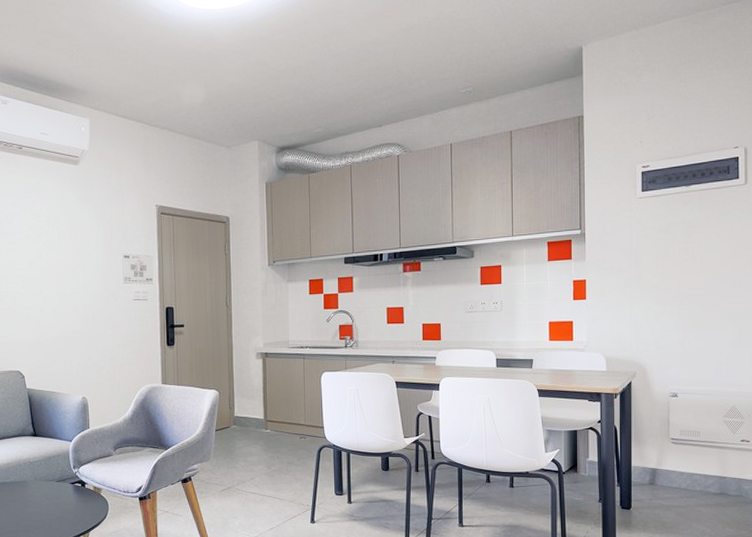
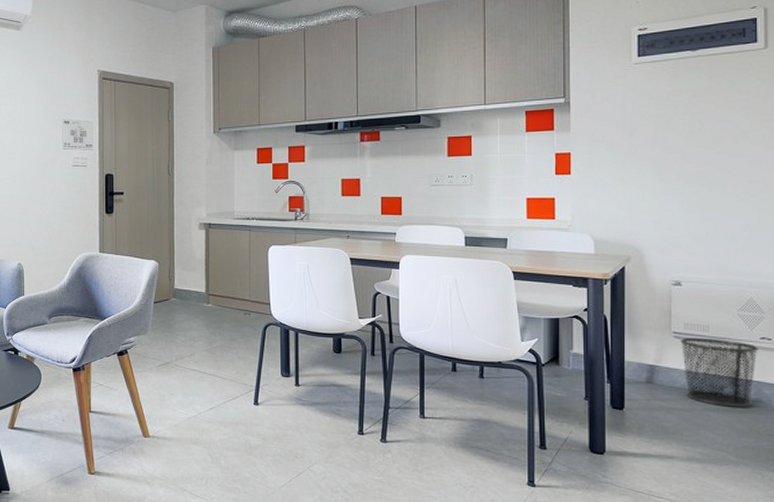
waste bin: none [677,442,740,502] -> present [680,337,760,407]

